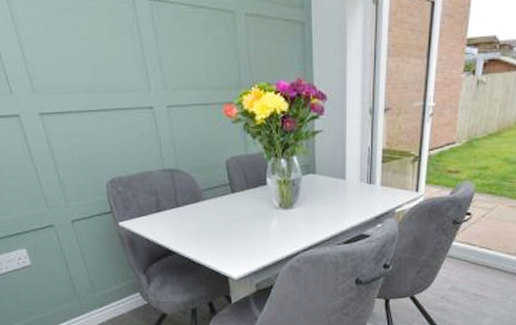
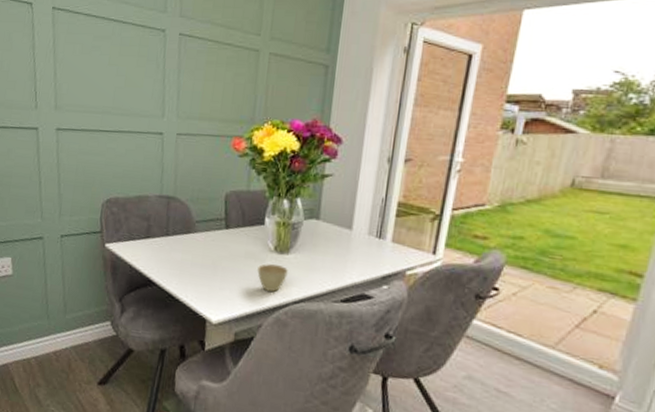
cup: none [267,220,295,245] -> present [257,263,288,293]

